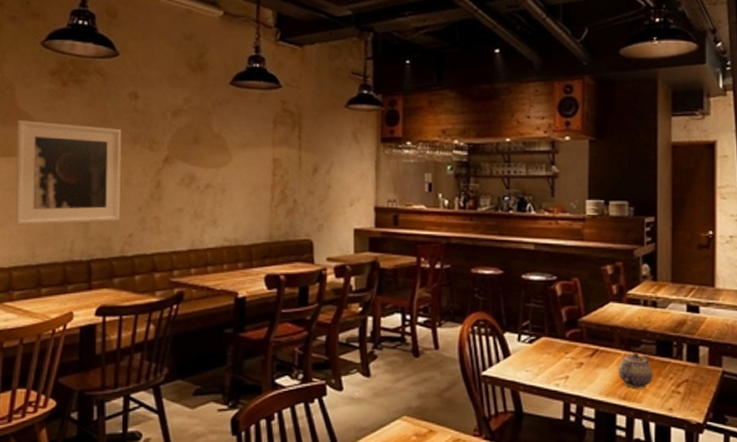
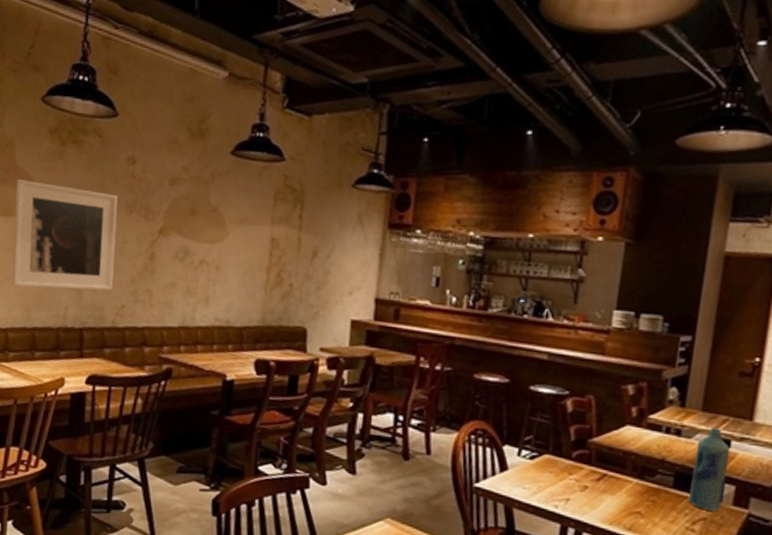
teapot: present [618,353,653,389] -> none [626,482,667,521]
bottle: none [670,296,699,373] -> present [687,427,730,512]

